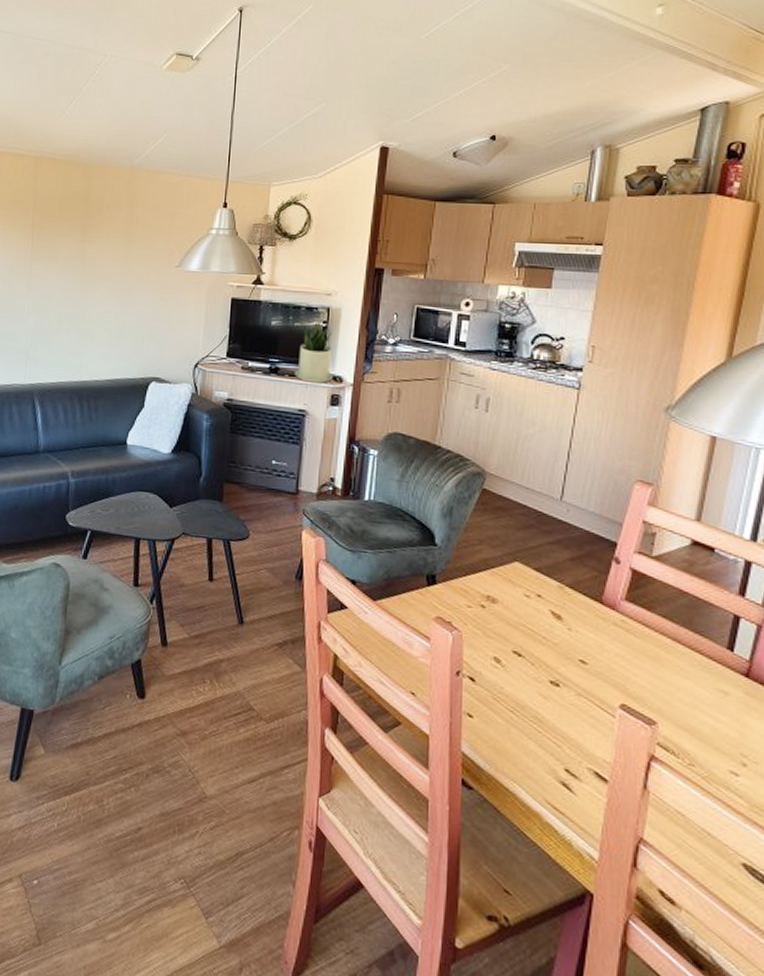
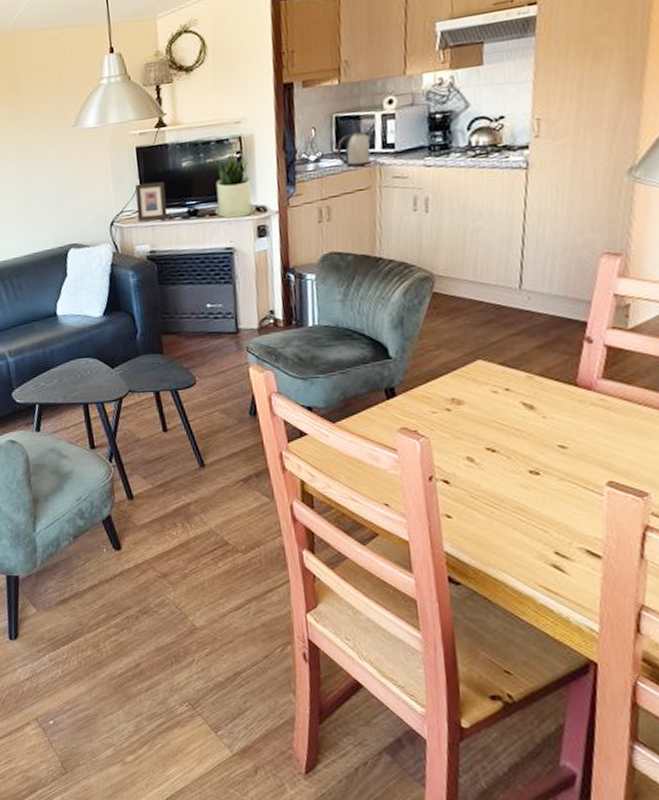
picture frame: none [221,332,252,371] -> present [135,182,168,222]
kettle: none [414,325,446,358] -> present [336,131,371,168]

